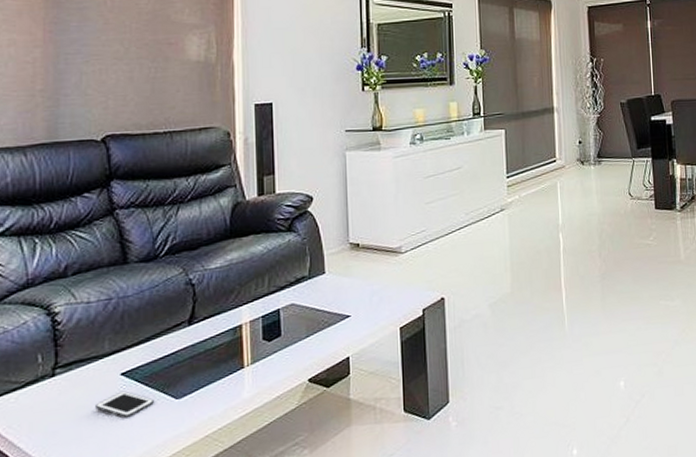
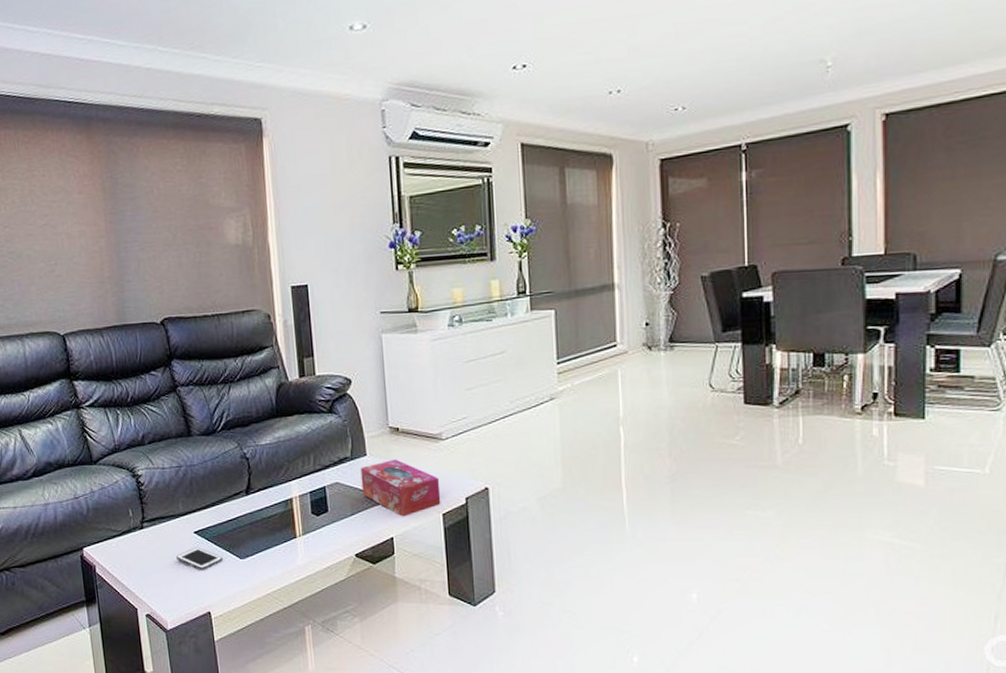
tissue box: none [318,275,399,335] -> present [360,459,441,517]

